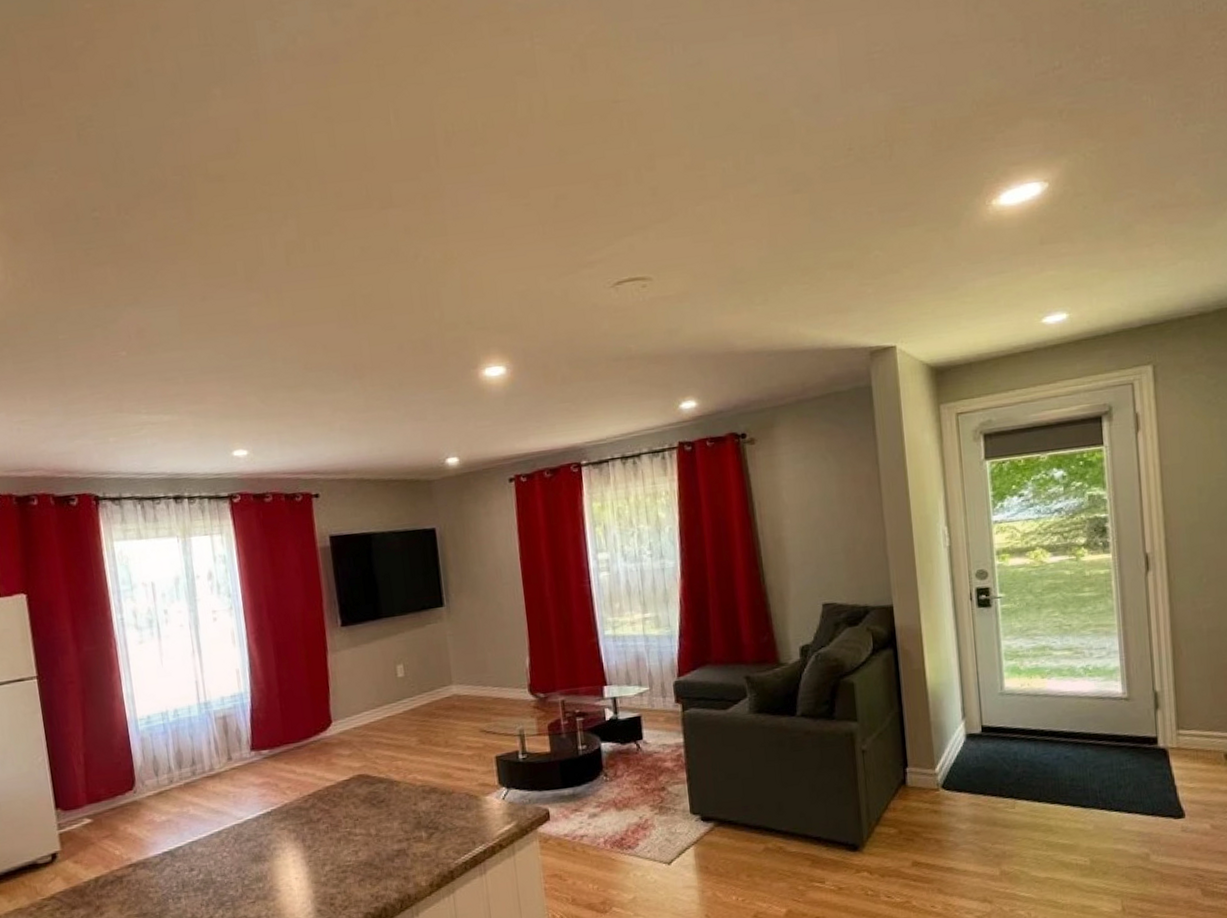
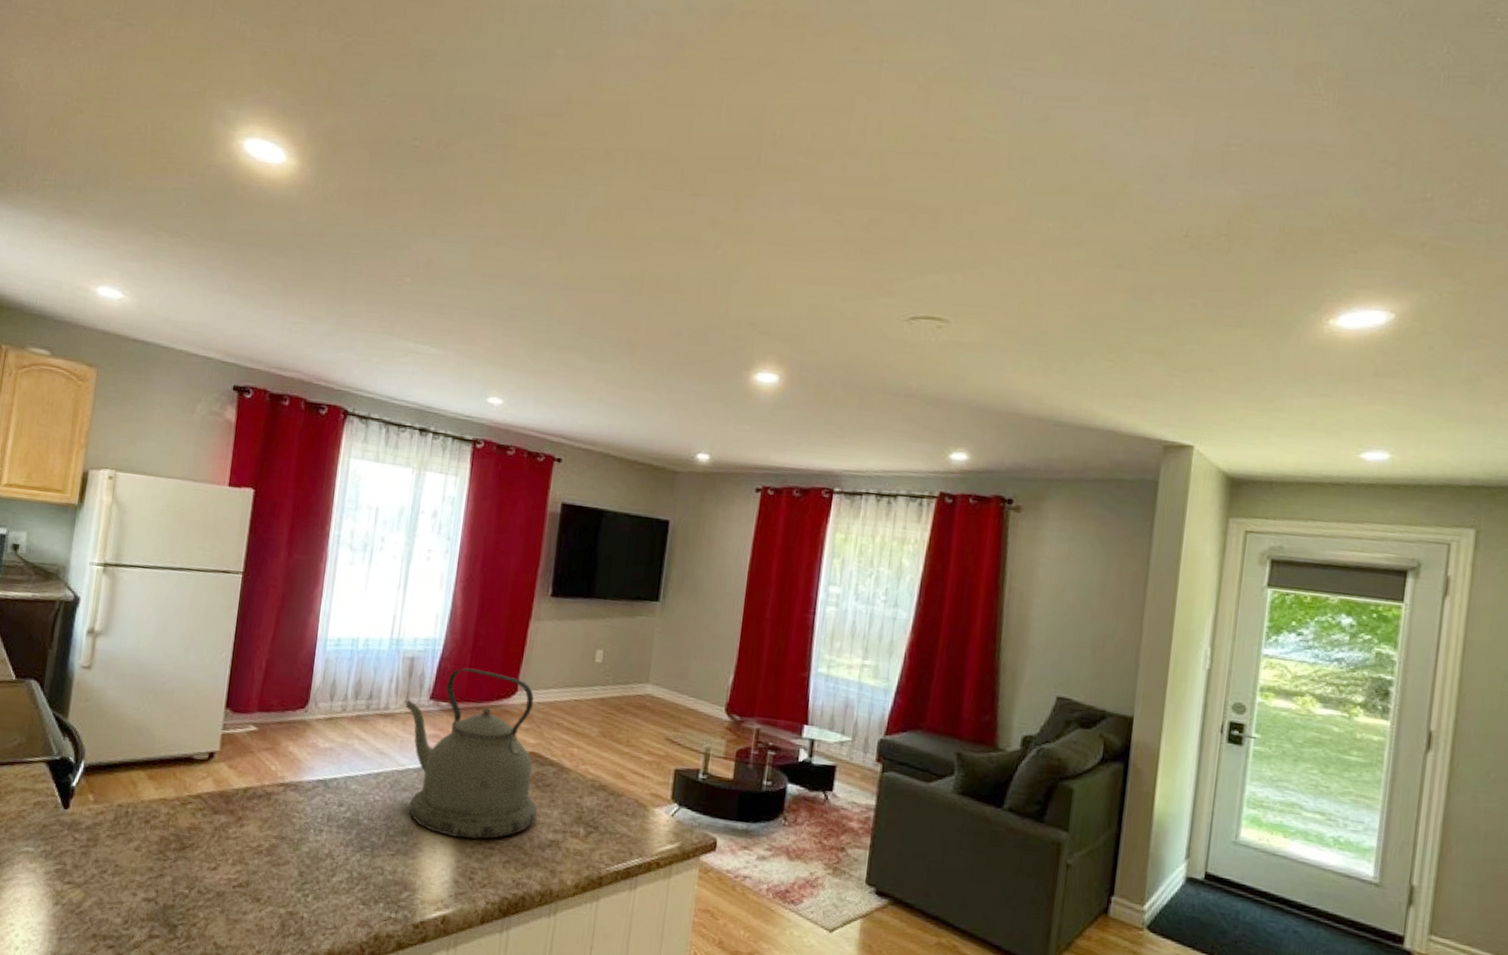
kettle: none [229,710,379,872] -> present [405,668,537,839]

